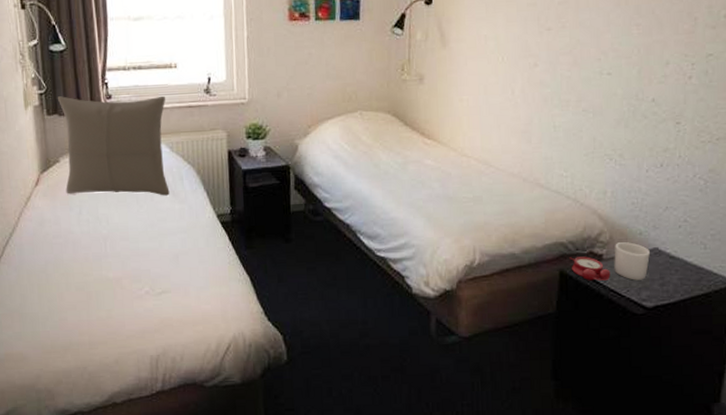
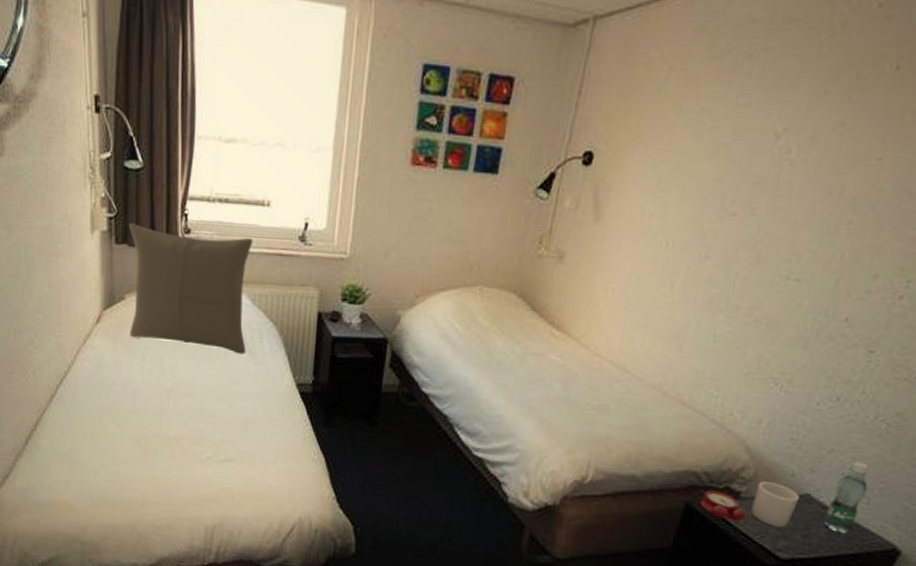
bottle: none [673,214,702,278] -> present [823,461,869,534]

